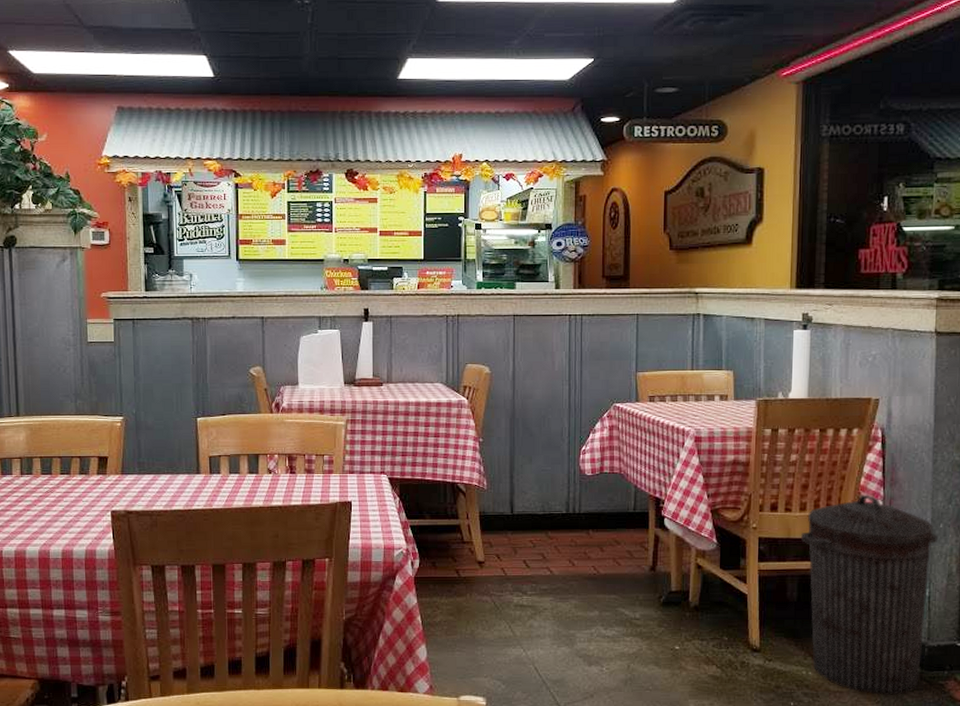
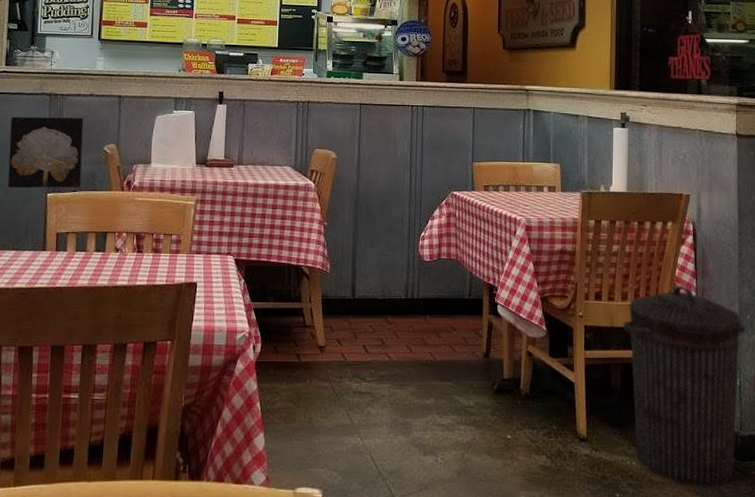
wall art: none [155,340,230,414] -> present [7,116,84,189]

